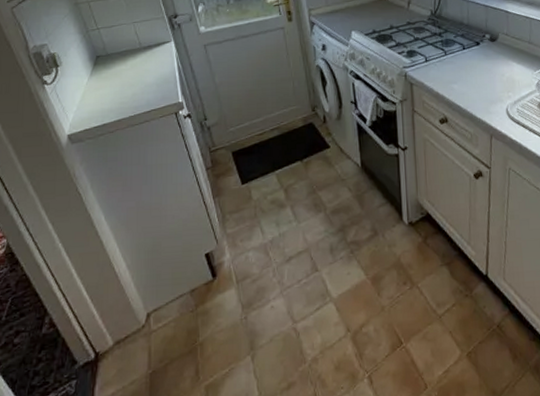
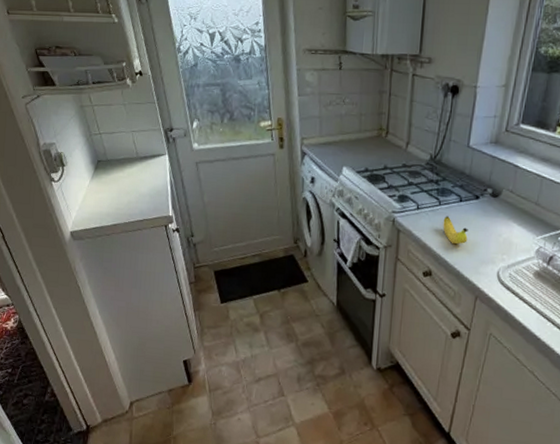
banana: none [451,64,475,90] -> present [443,216,468,245]

